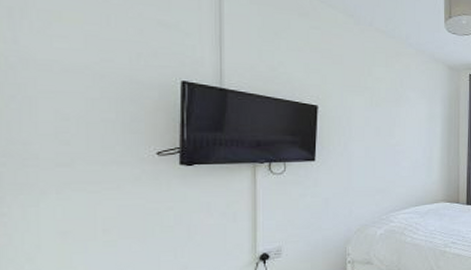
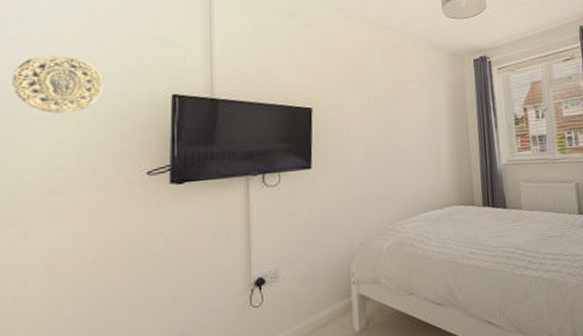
decorative plate: none [14,29,111,90] -> present [12,55,103,114]

